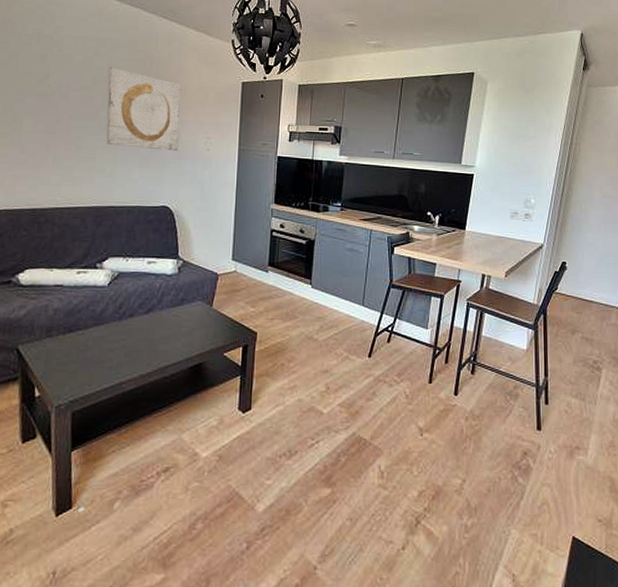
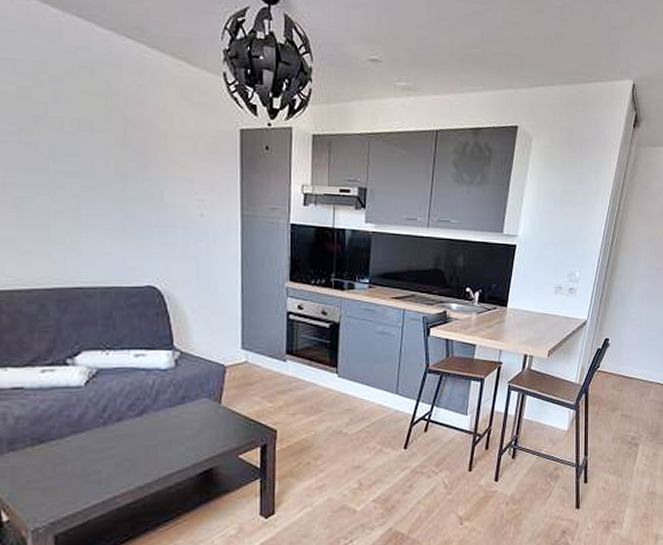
wall art: present [106,66,181,151] -> none [54,101,162,217]

